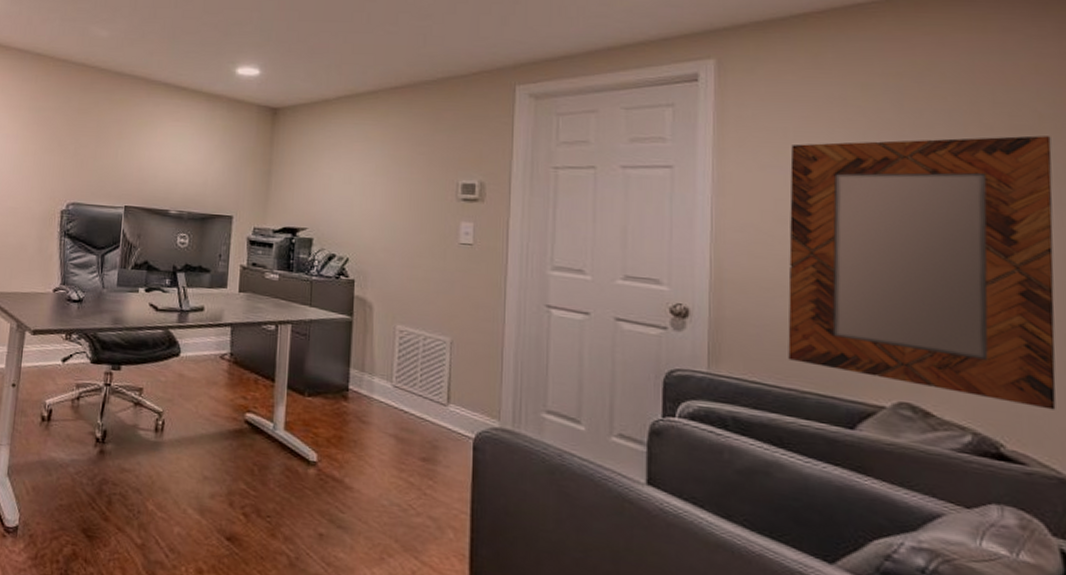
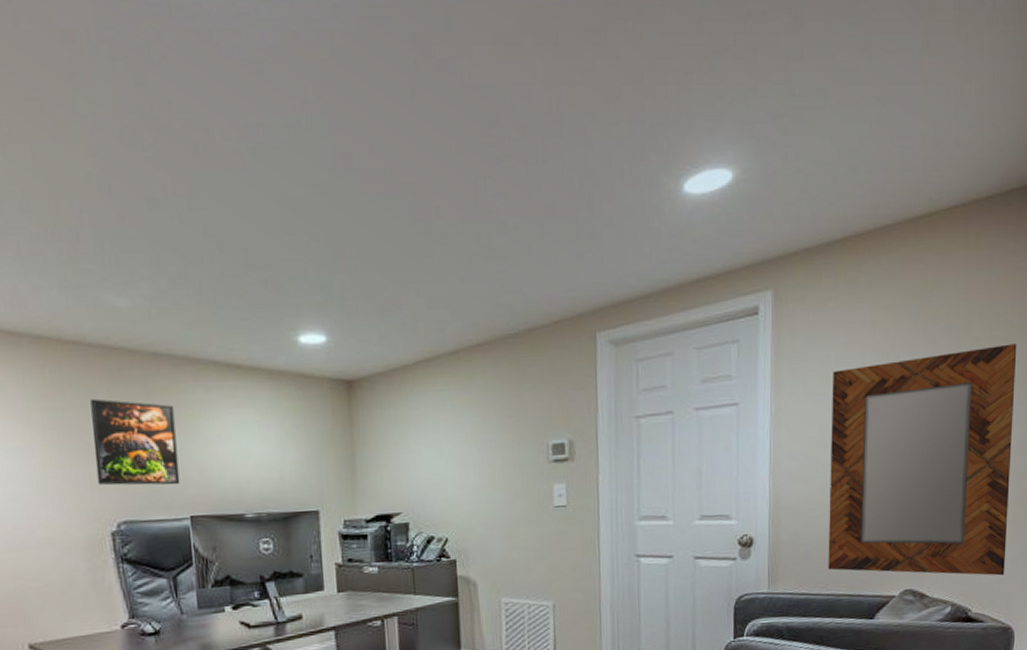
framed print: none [59,103,128,179] -> present [90,398,180,486]

